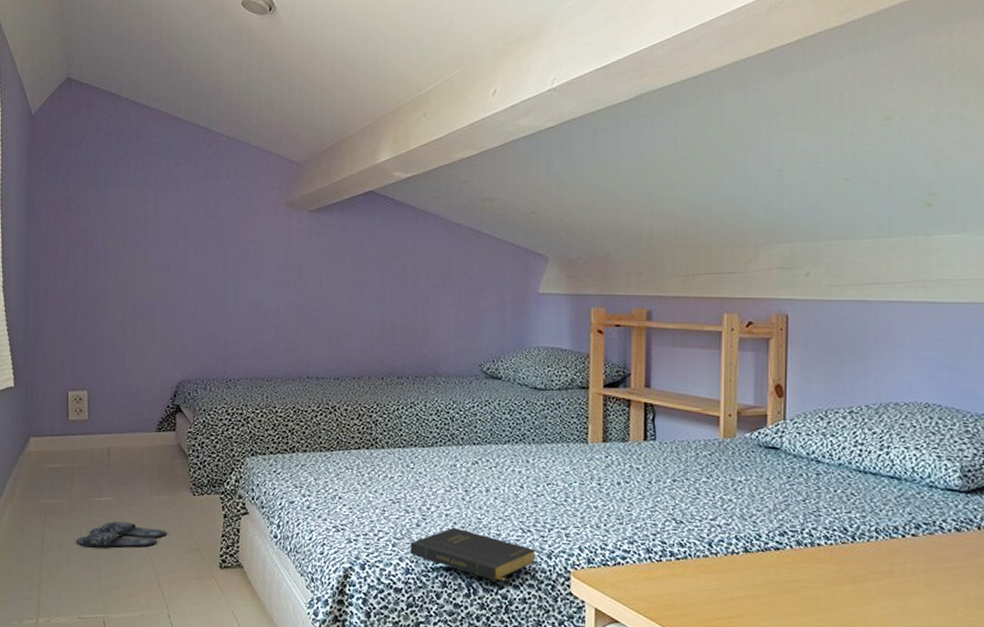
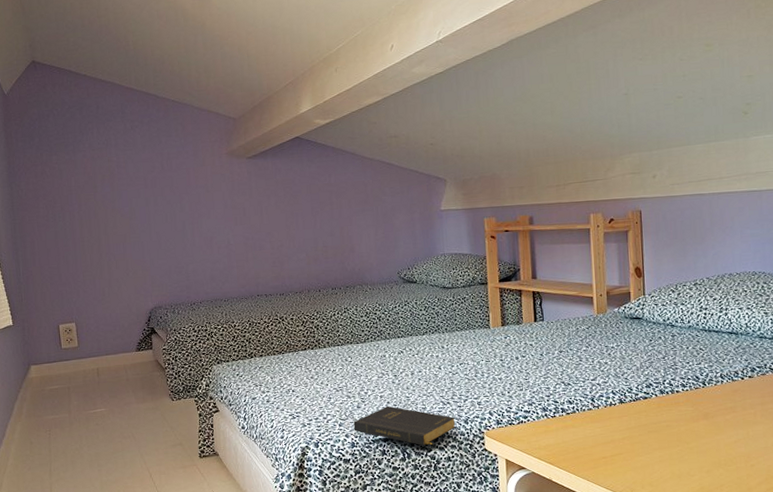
slippers: present [76,521,167,548] -> none [78,427,153,452]

